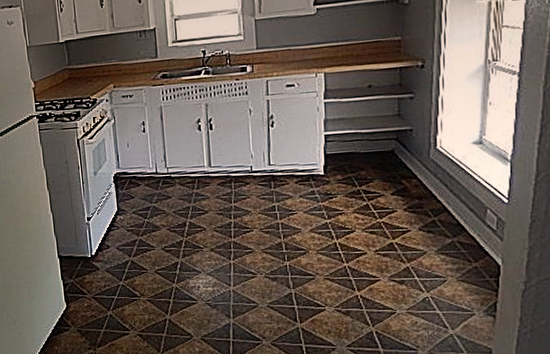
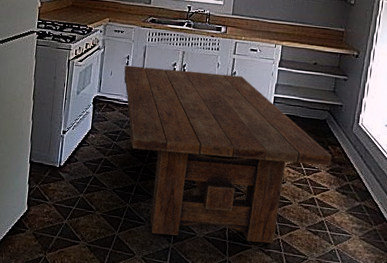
dining table: none [141,119,409,311] -> present [124,65,332,243]

